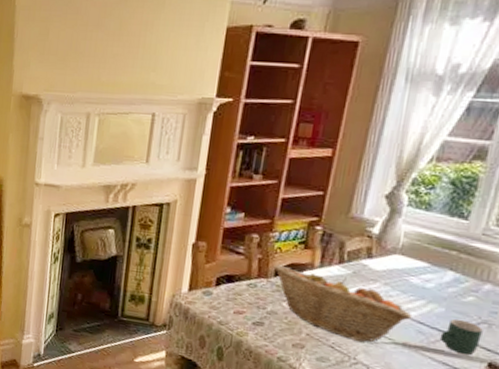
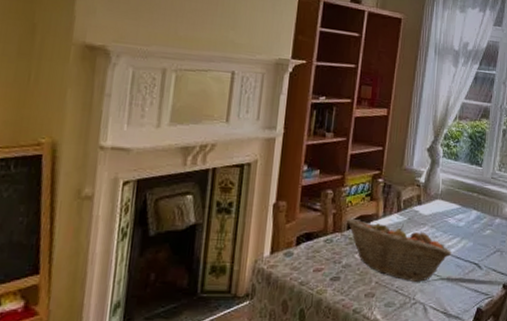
mug: present [439,318,483,356] -> none [471,250,498,281]

